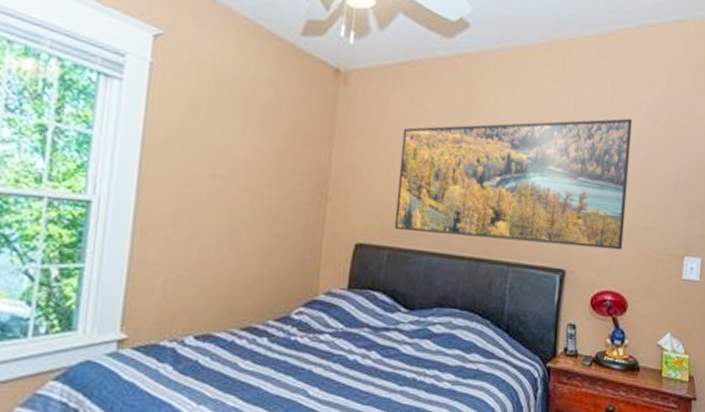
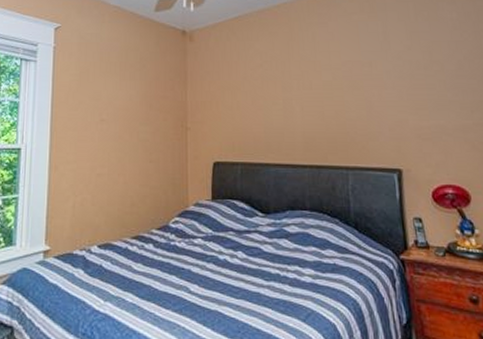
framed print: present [394,118,633,250] -> none [240,33,454,148]

